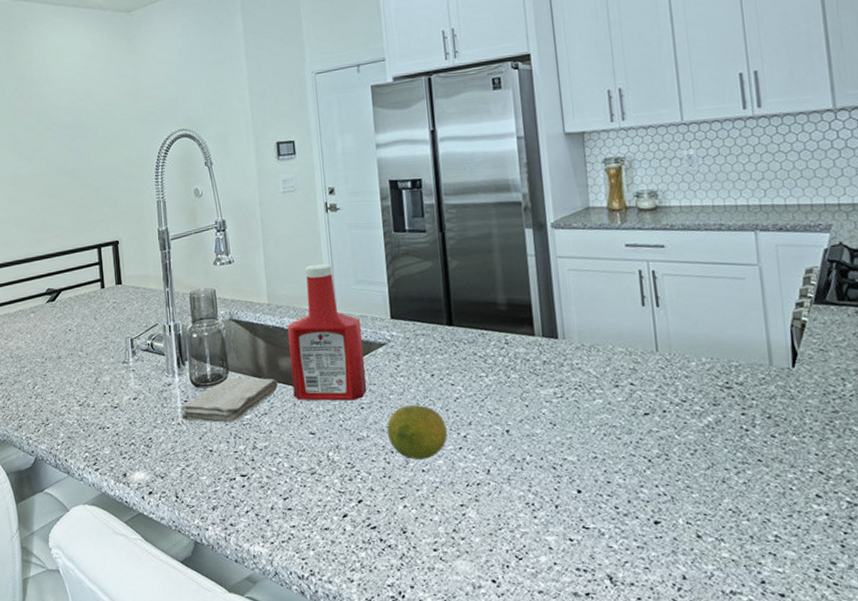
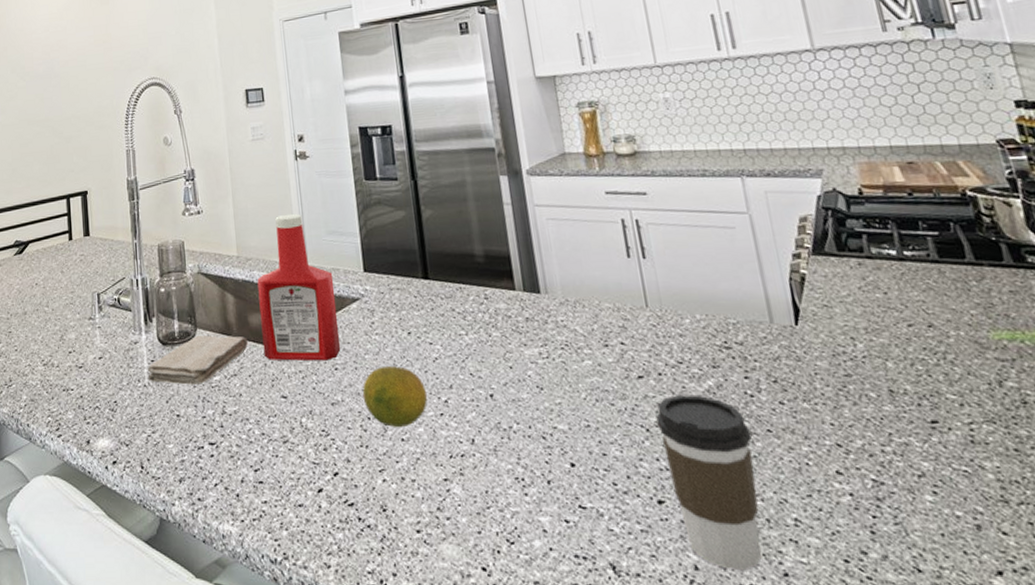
coffee cup: none [658,429,744,580] -> present [656,394,762,571]

